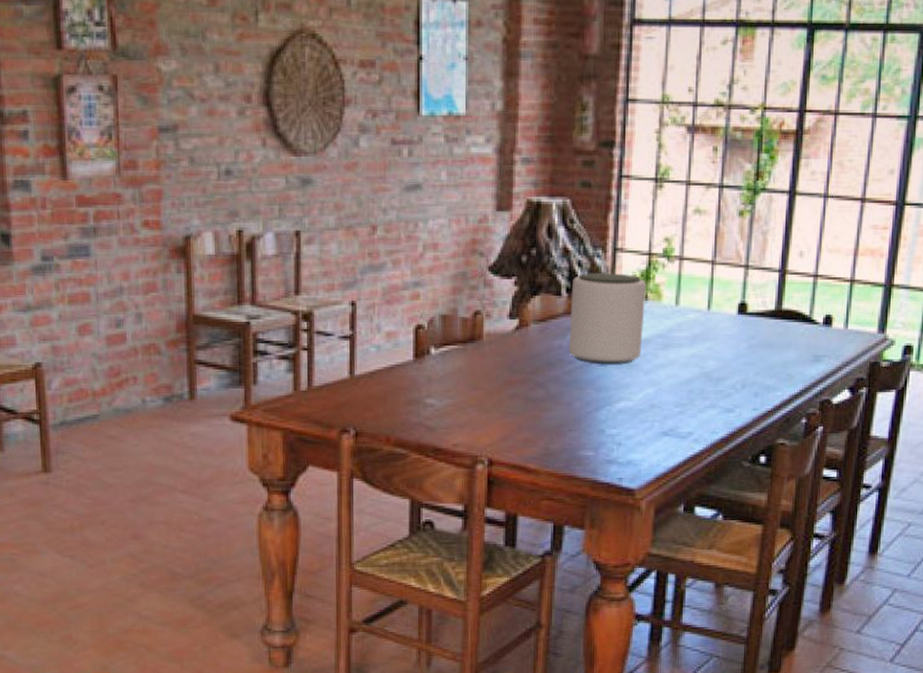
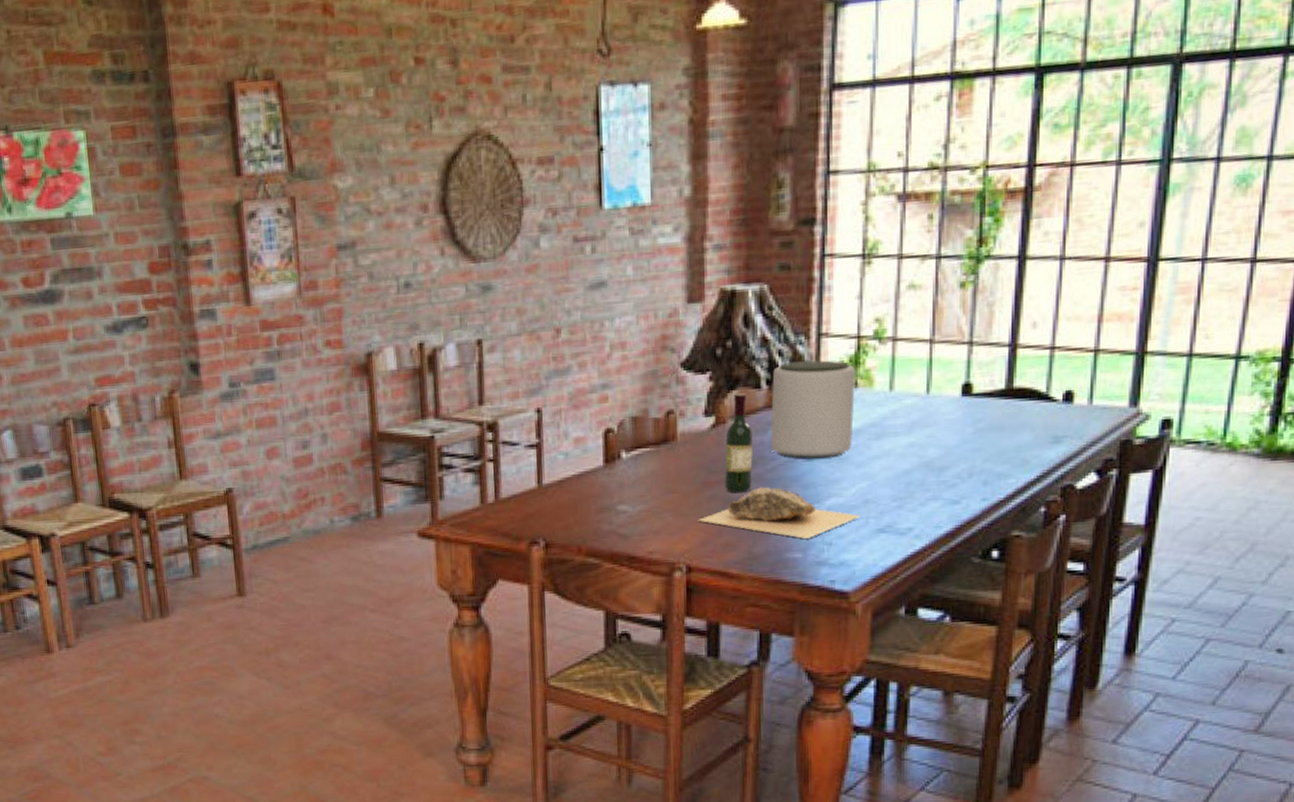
mineral sample: none [500,388,647,438] -> present [698,487,861,538]
wine bottle: none [525,298,552,393] -> present [724,392,753,493]

